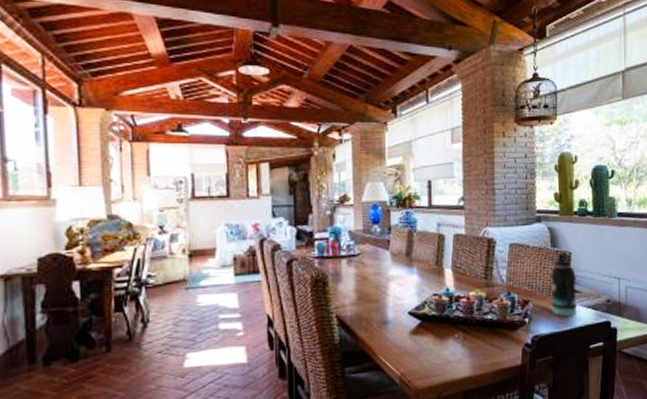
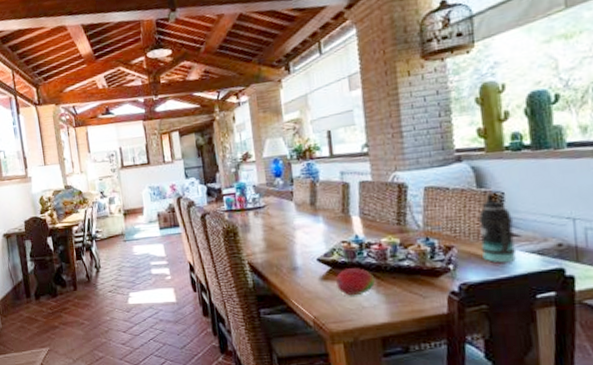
fruit: none [425,321,462,351] -> present [336,268,376,296]

